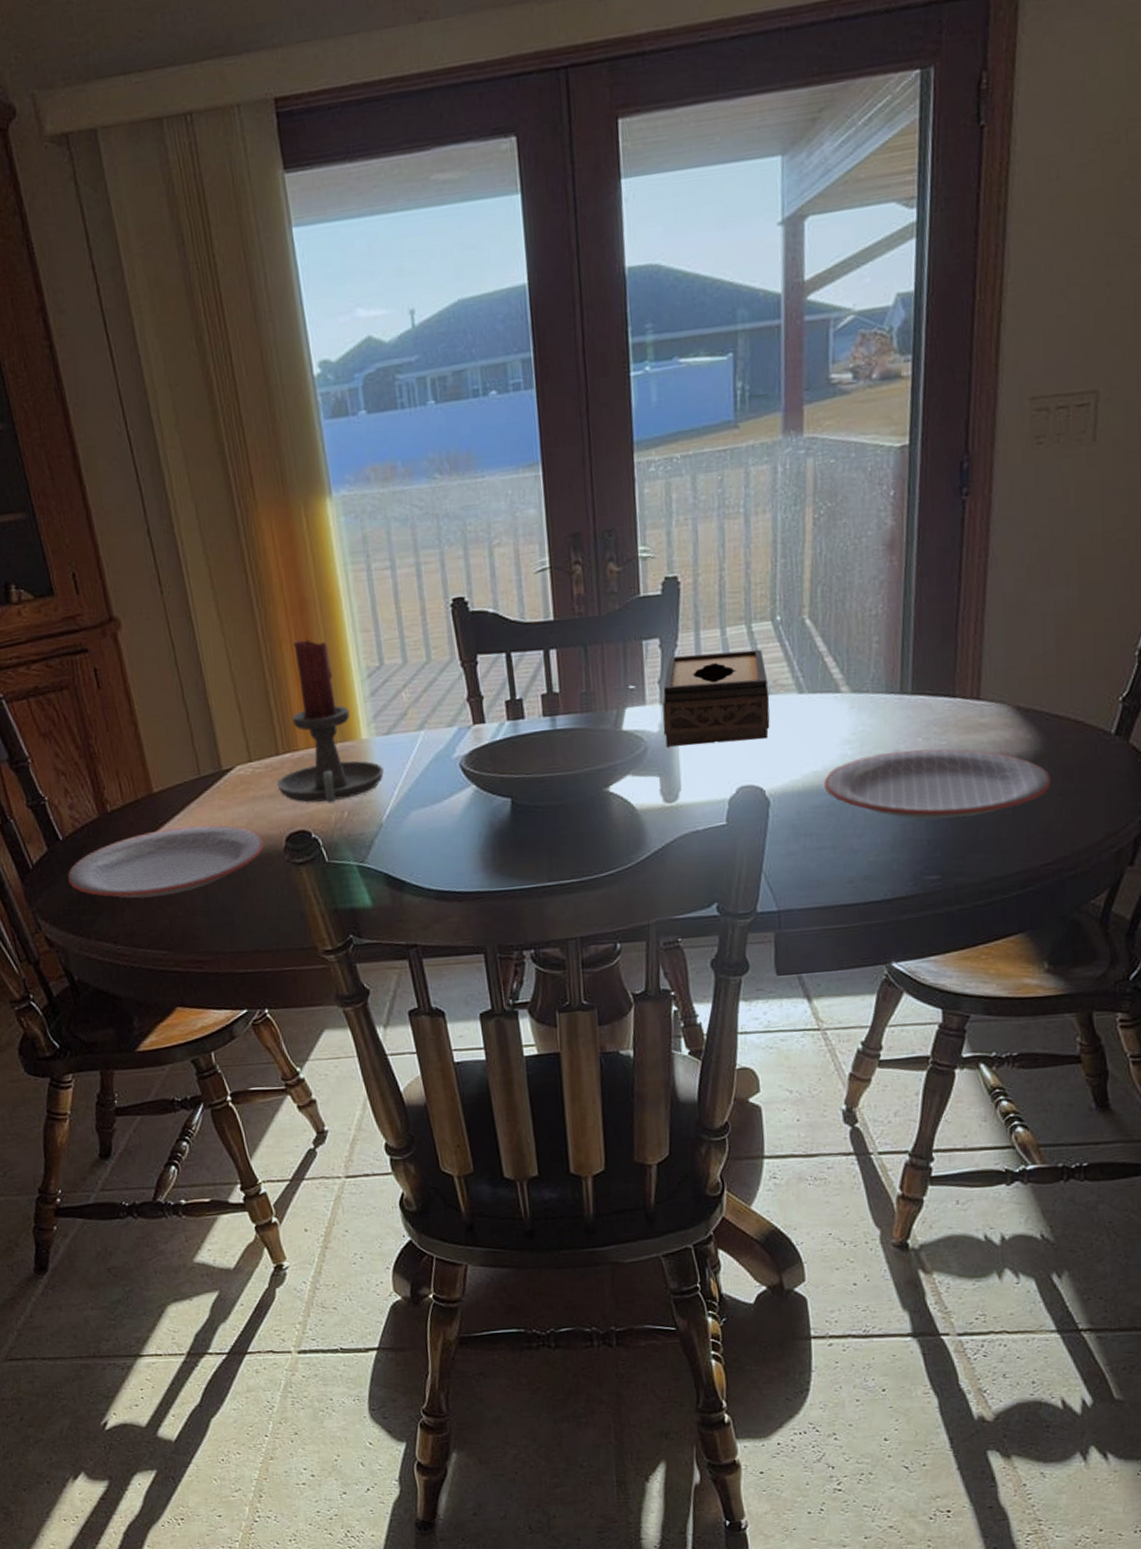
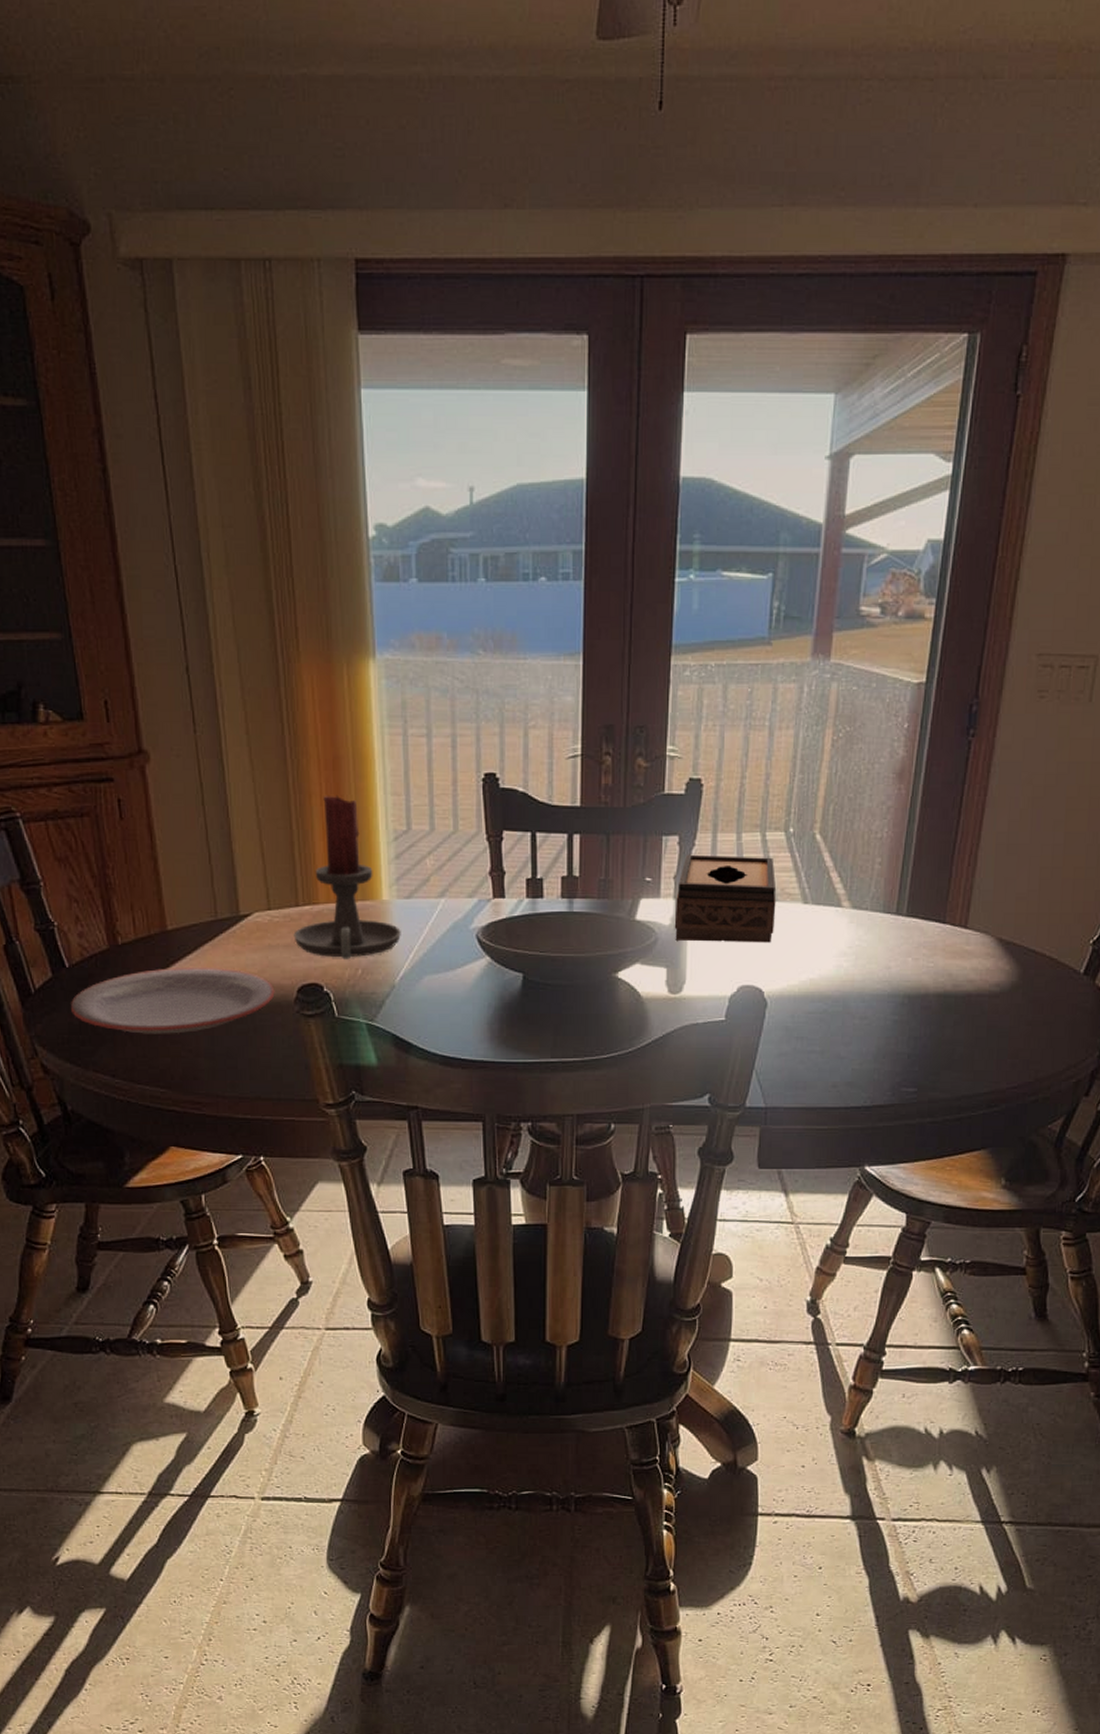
plate: present [824,748,1052,819] -> none [819,968,1024,1036]

